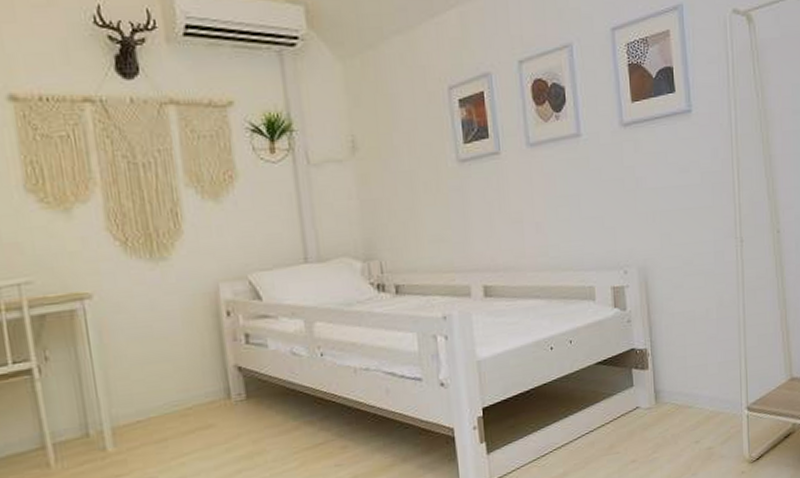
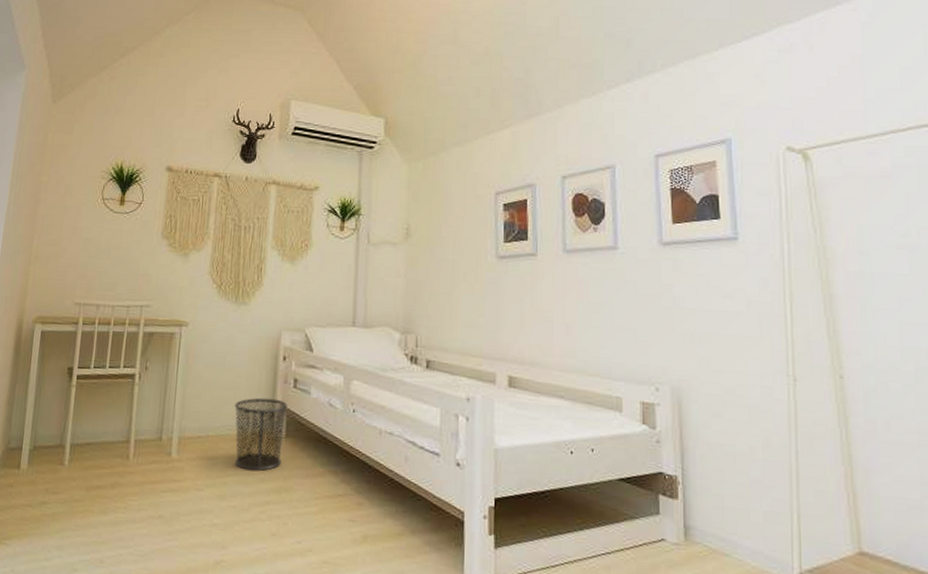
waste bin: none [176,360,247,444] -> present [234,397,288,471]

